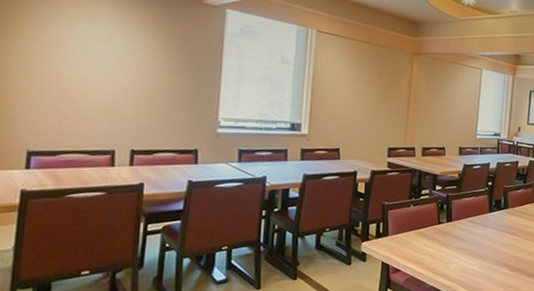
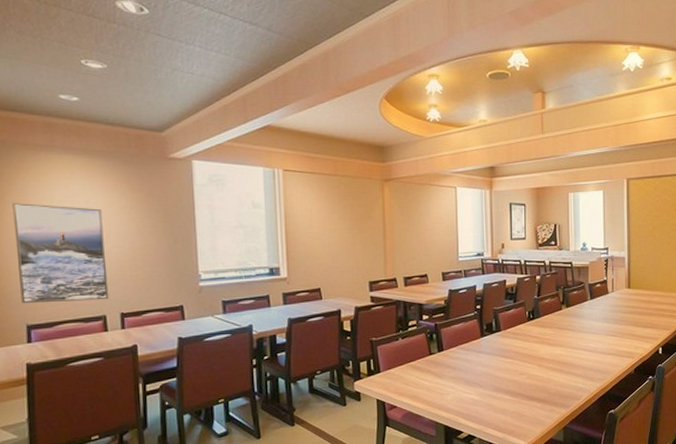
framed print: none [25,26,125,135] -> present [12,203,109,304]

